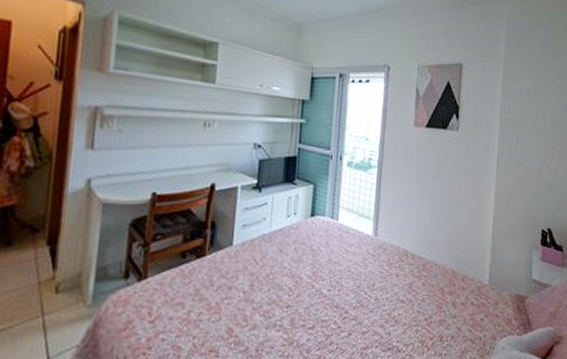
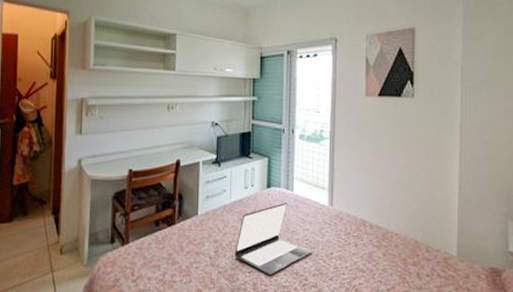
laptop: none [271,231,355,310] -> present [234,202,313,276]

